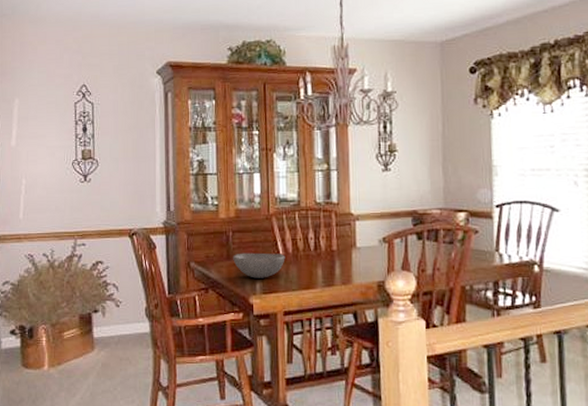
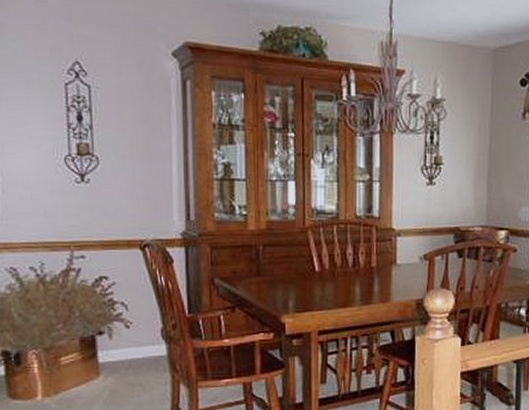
bowl: present [233,252,285,278] -> none [263,268,321,296]

